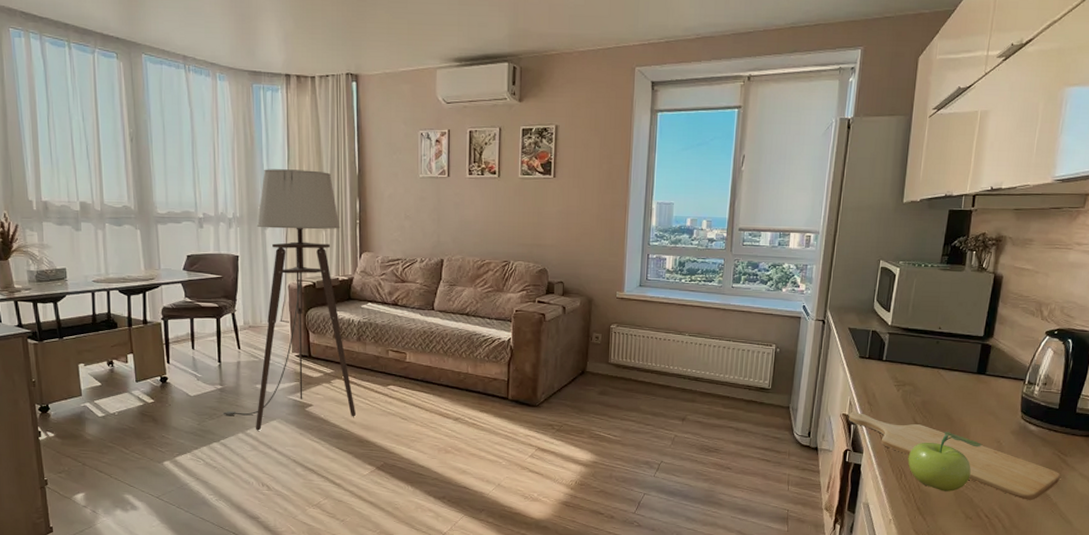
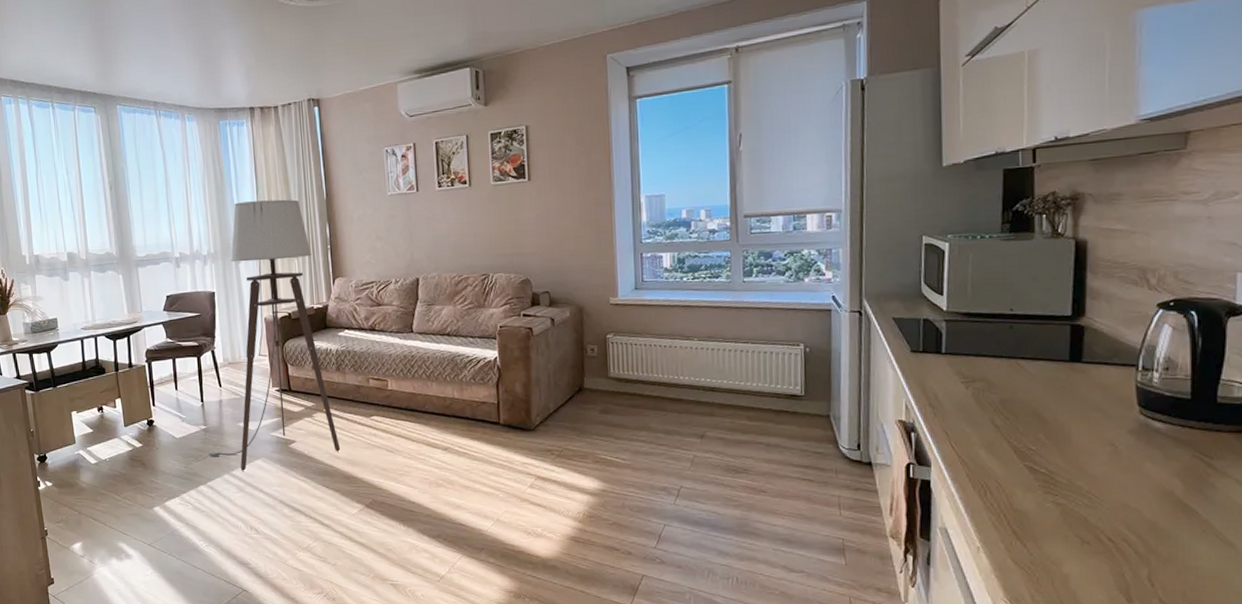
chopping board: present [849,412,1062,500] -> none [907,418,1210,517]
fruit: present [907,431,983,492] -> none [991,434,1091,510]

